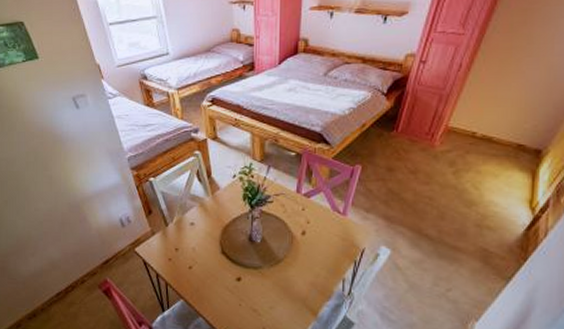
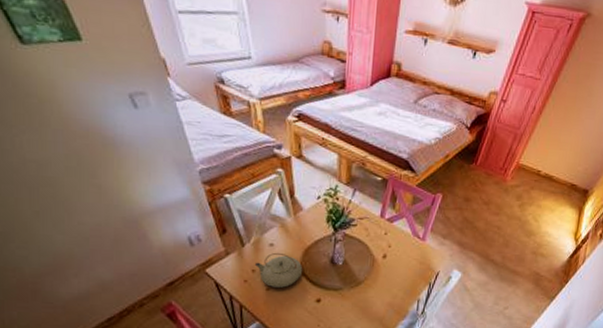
teapot: none [177,231,223,266] -> present [254,252,303,288]

